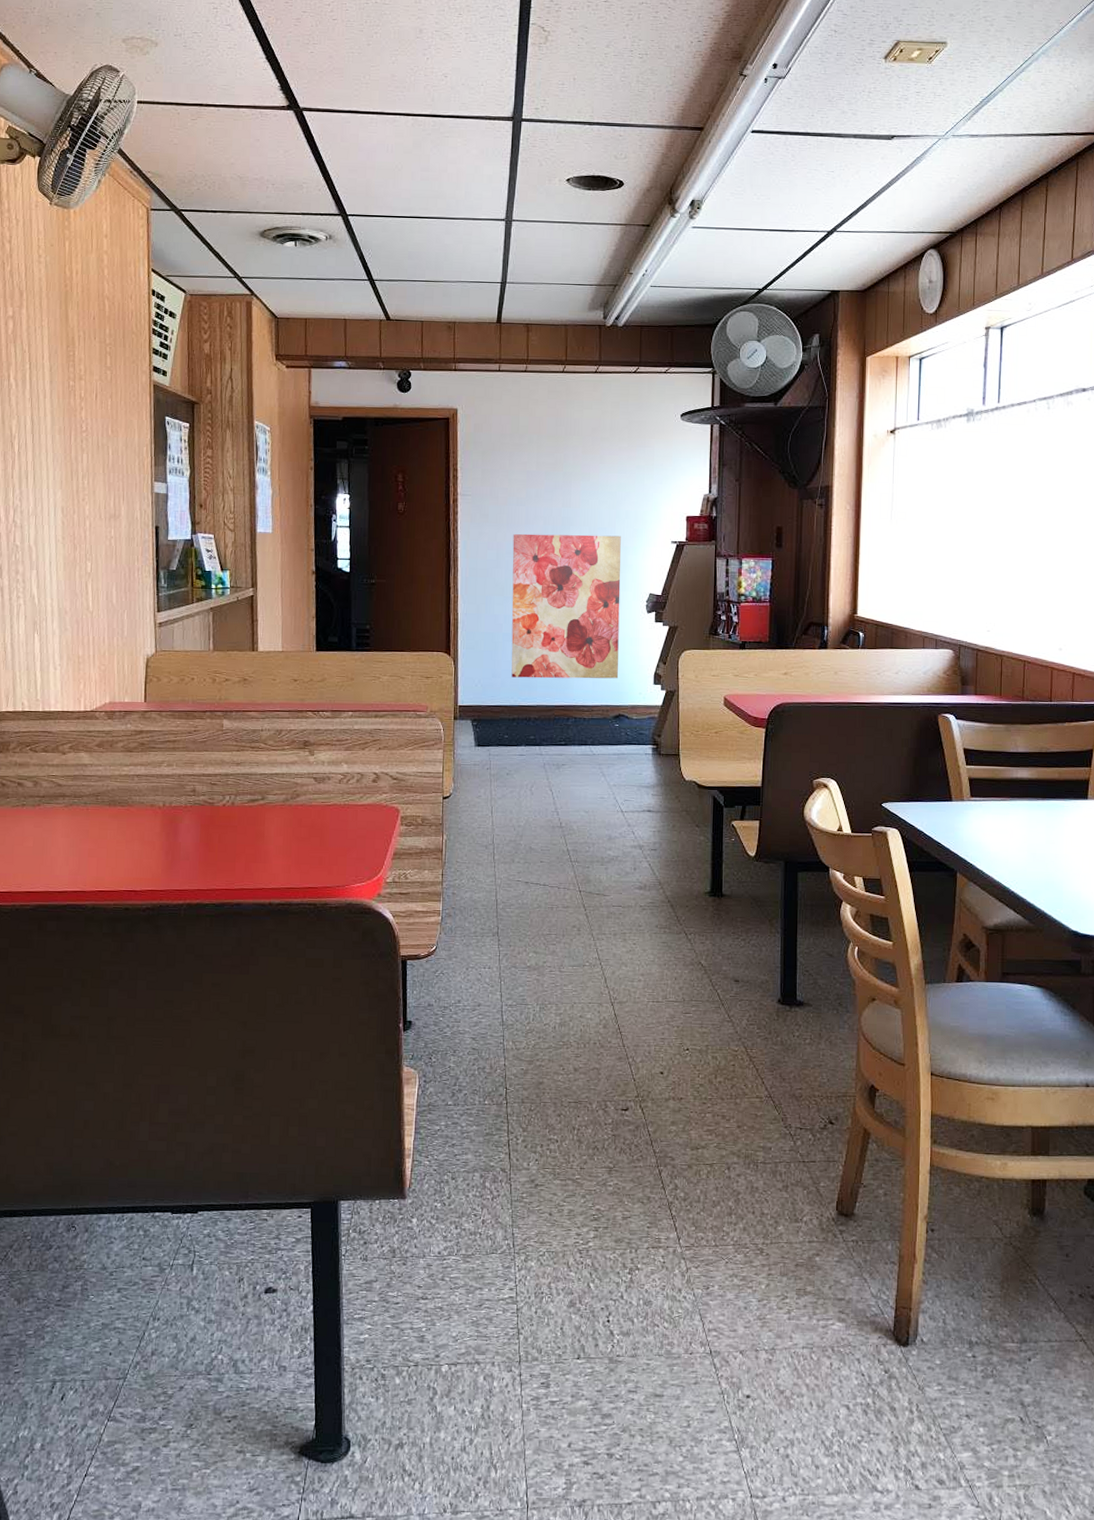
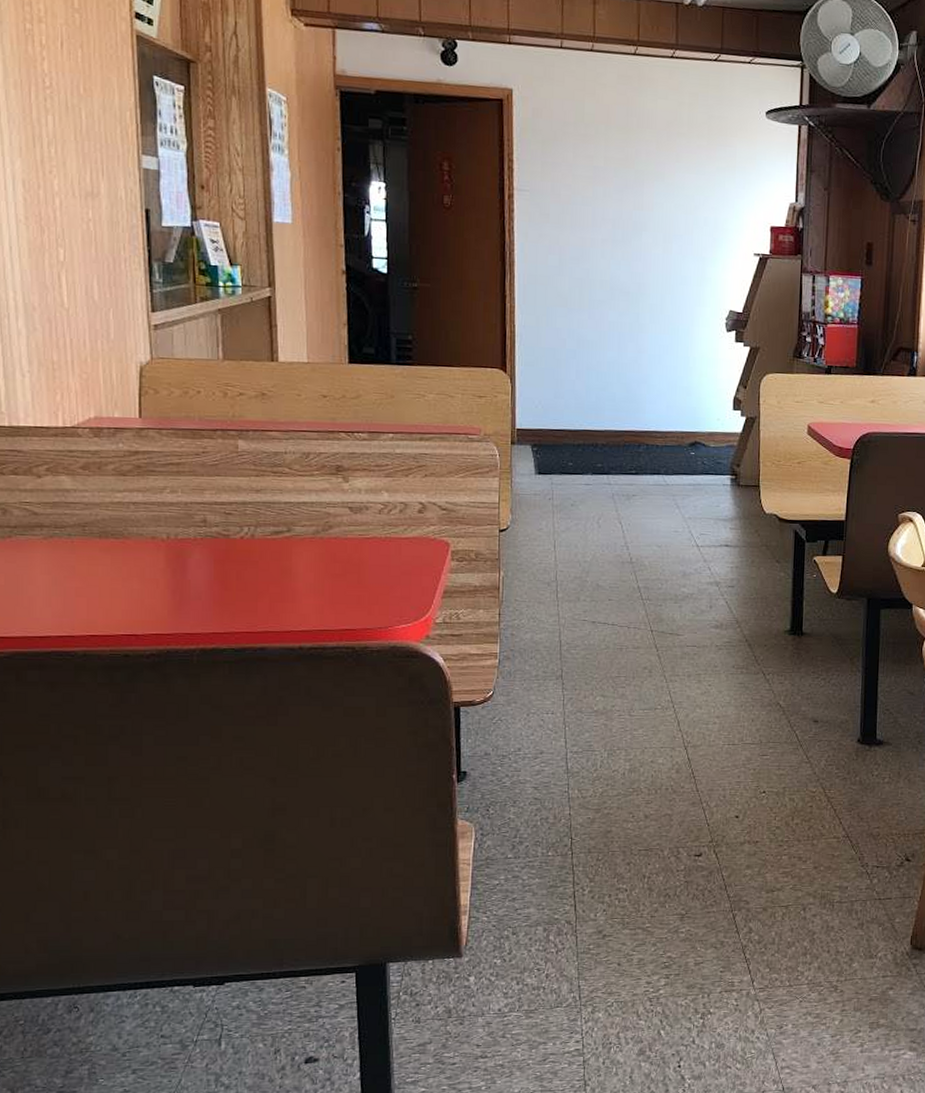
wall art: present [511,533,621,679] -> none [576,238,699,403]

